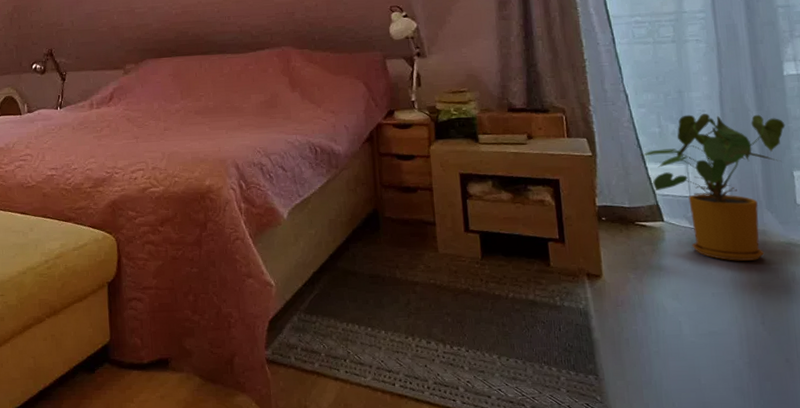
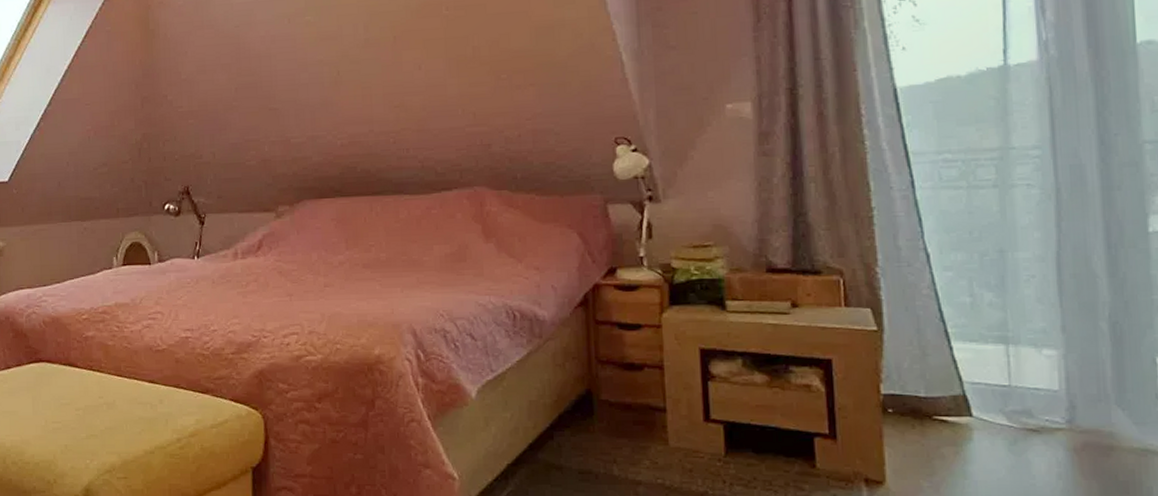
house plant: present [640,114,786,261] -> none [943,280,1148,470]

